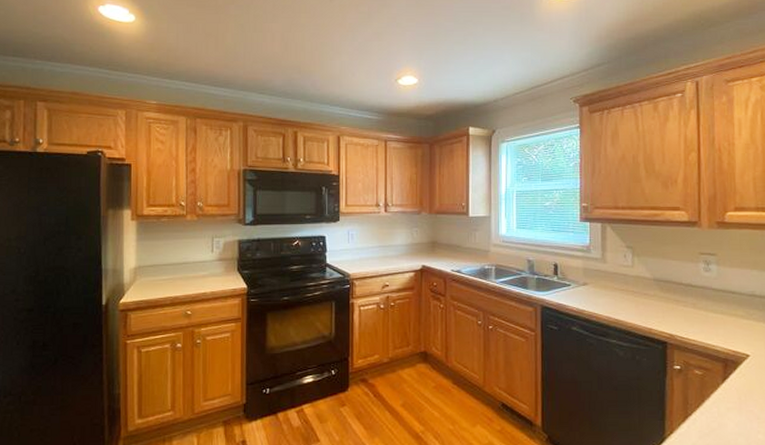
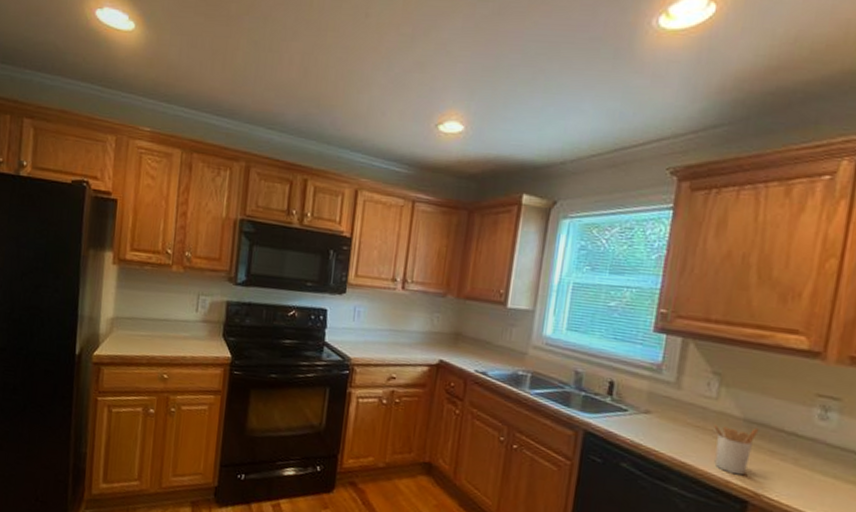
utensil holder: none [633,284,666,323] -> present [712,423,760,475]

